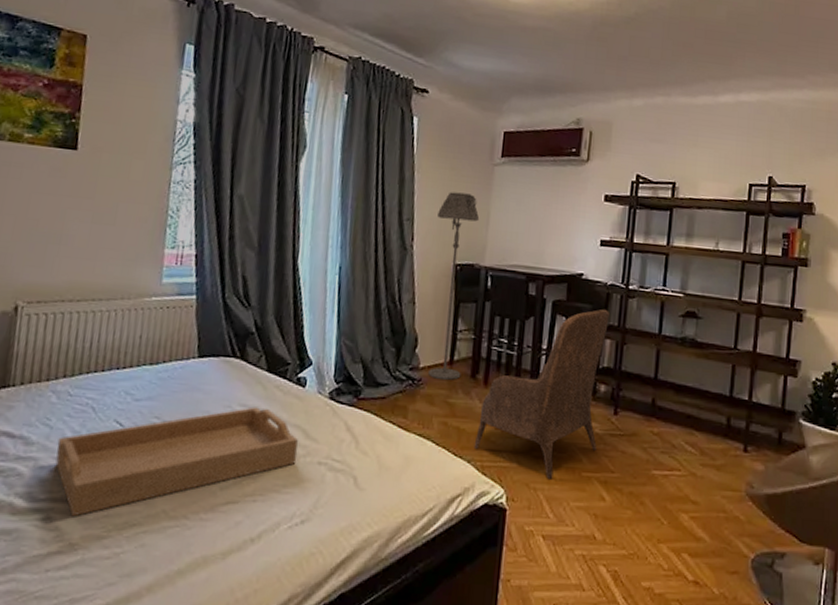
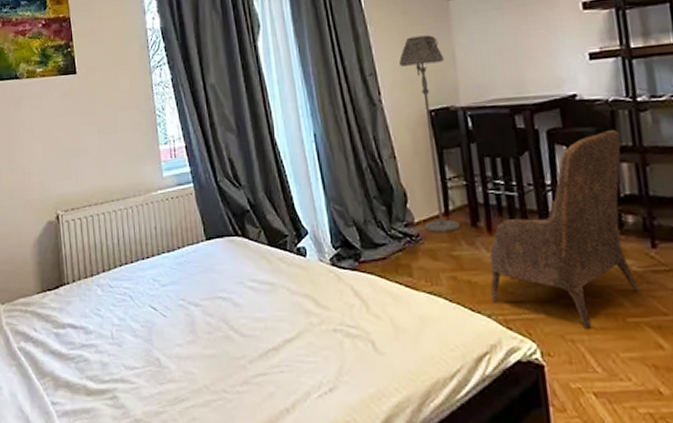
serving tray: present [55,407,298,517] -> none [109,281,313,395]

